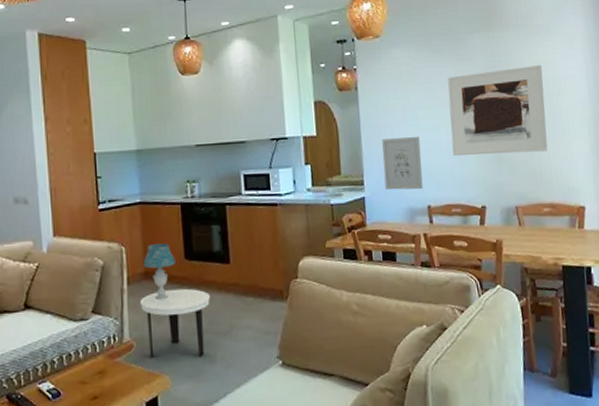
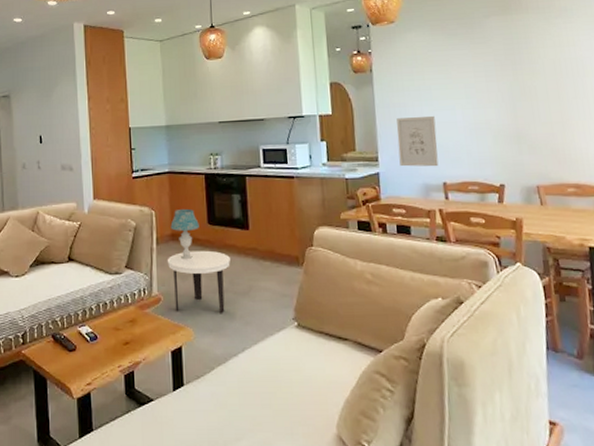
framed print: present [448,64,548,156] -> none [464,46,572,135]

